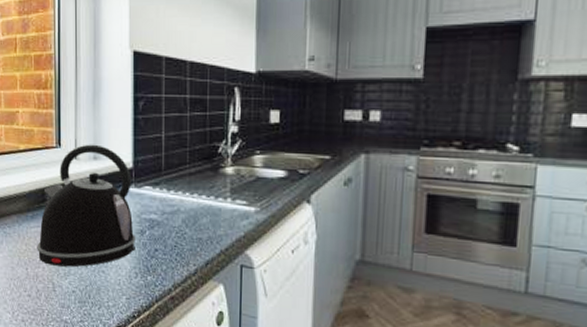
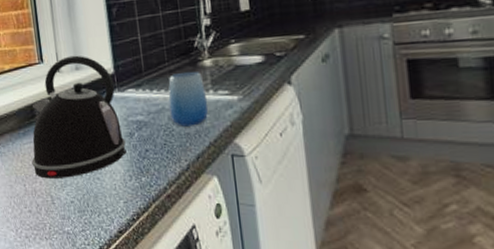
cup: none [185,176,224,232] -> present [168,71,209,127]

